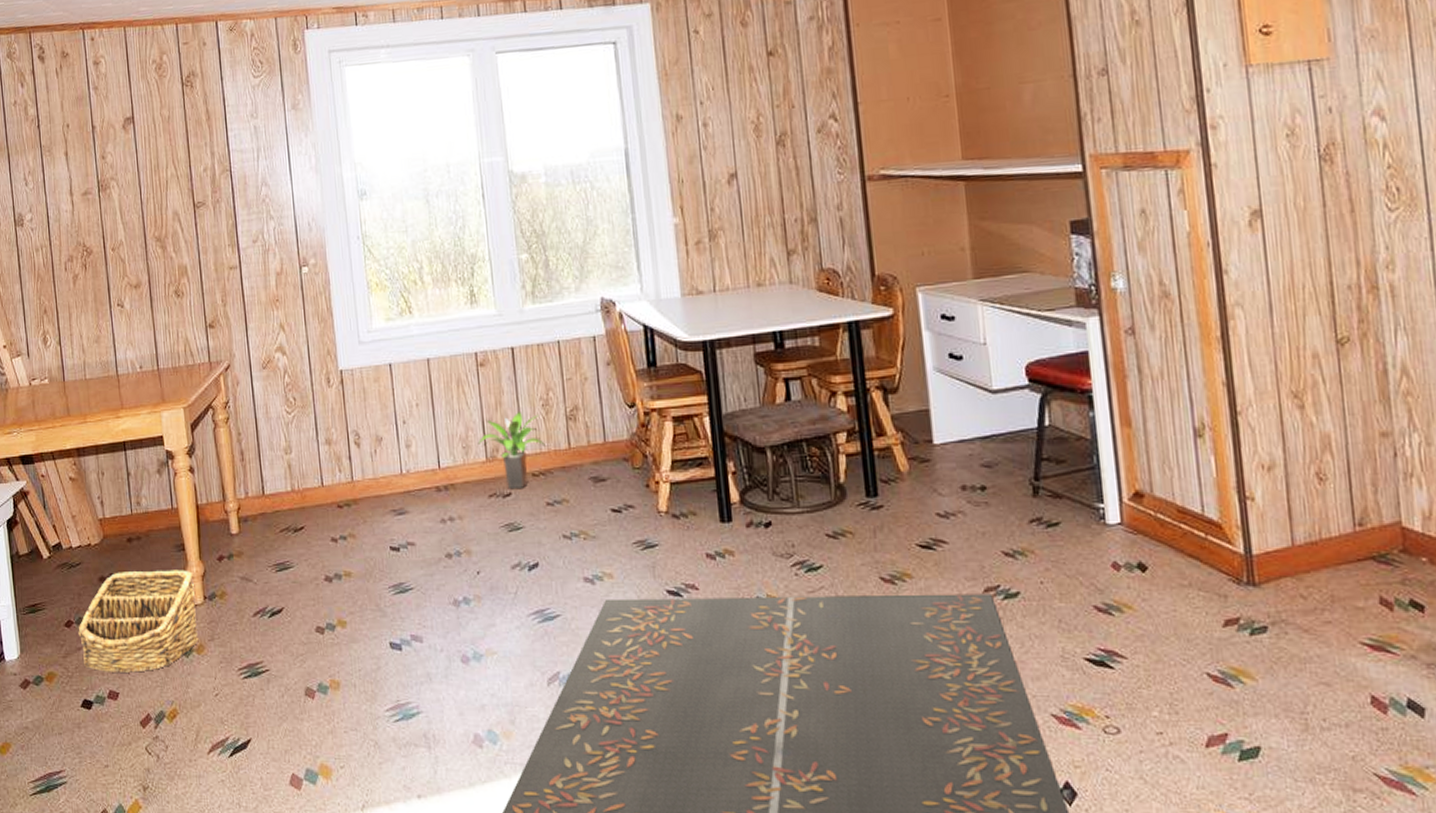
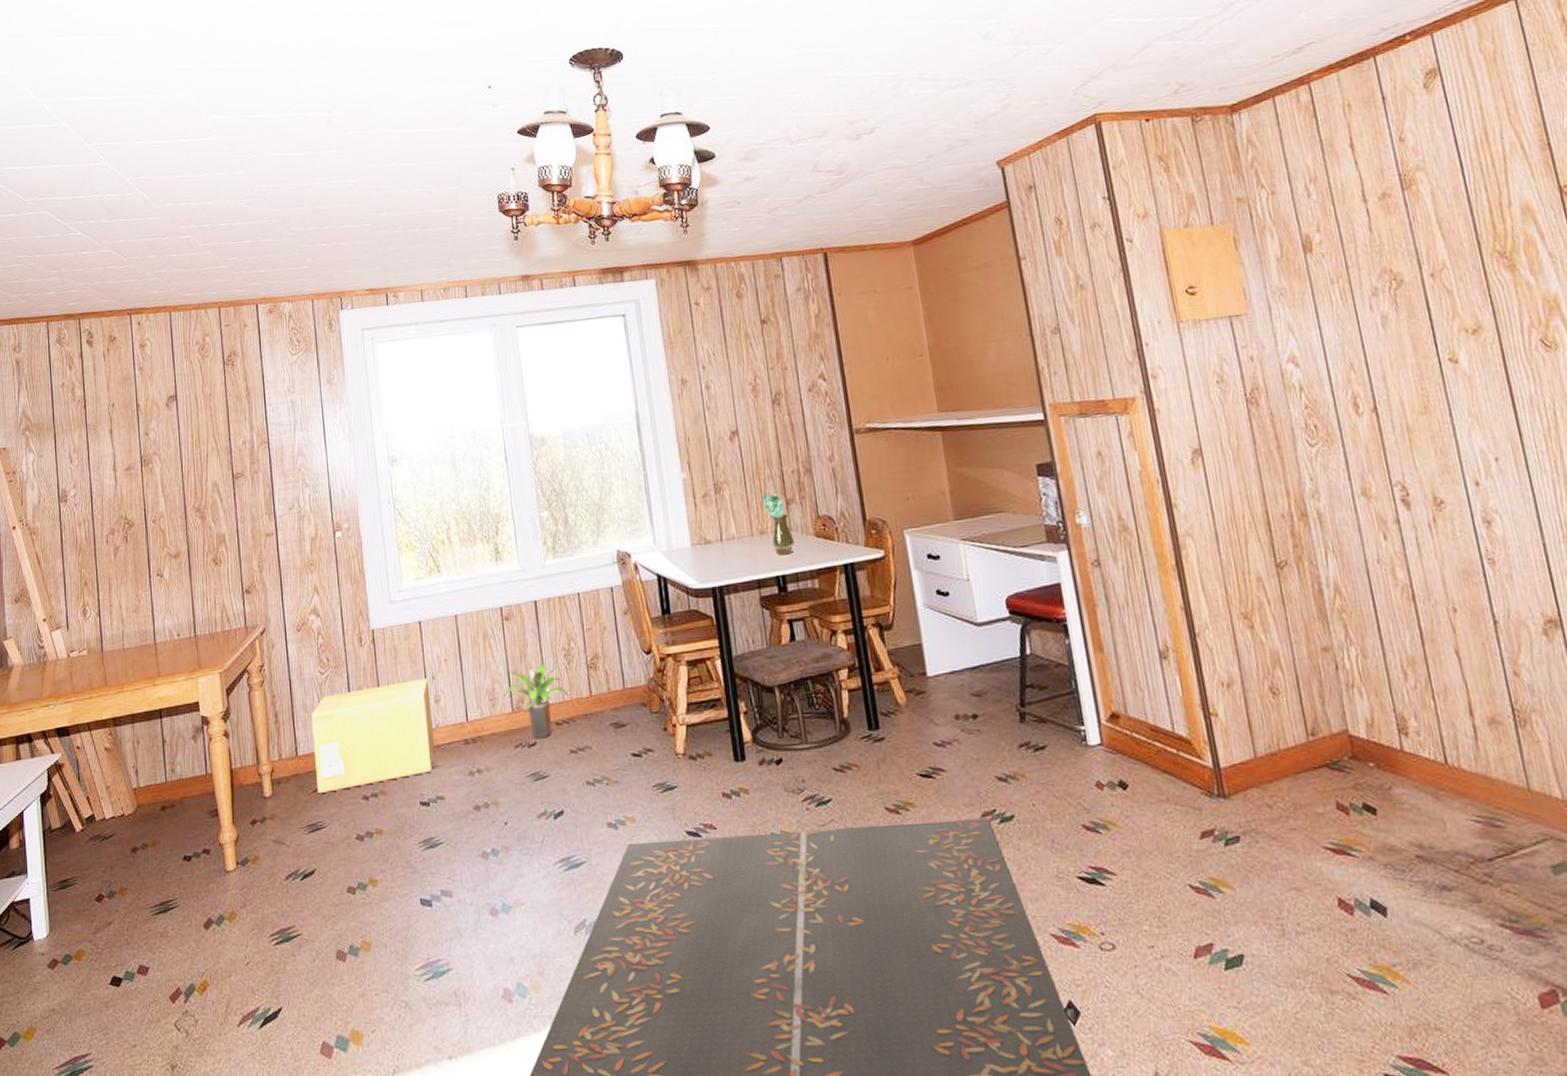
basket: present [78,570,199,673] -> none [109,836,231,947]
box: none [278,421,406,534] -> present [311,677,435,795]
vase: none [760,241,794,310] -> present [762,492,794,556]

